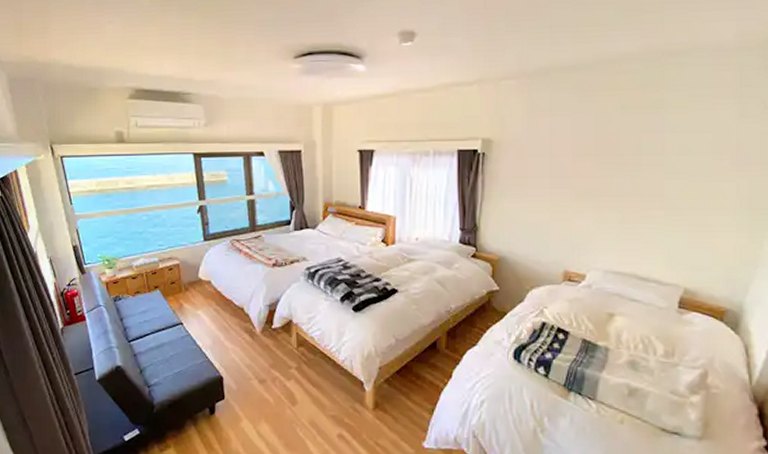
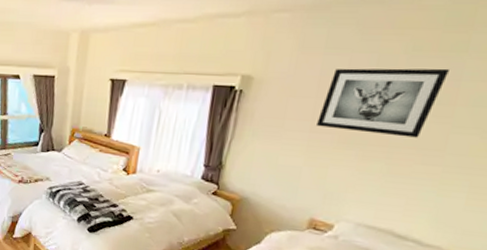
wall art: none [555,123,653,186] -> present [317,68,449,138]

